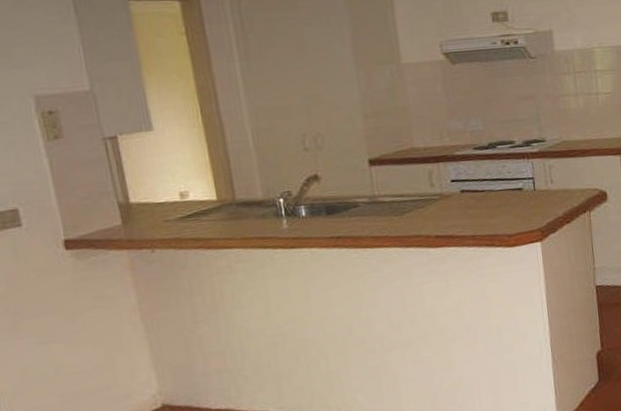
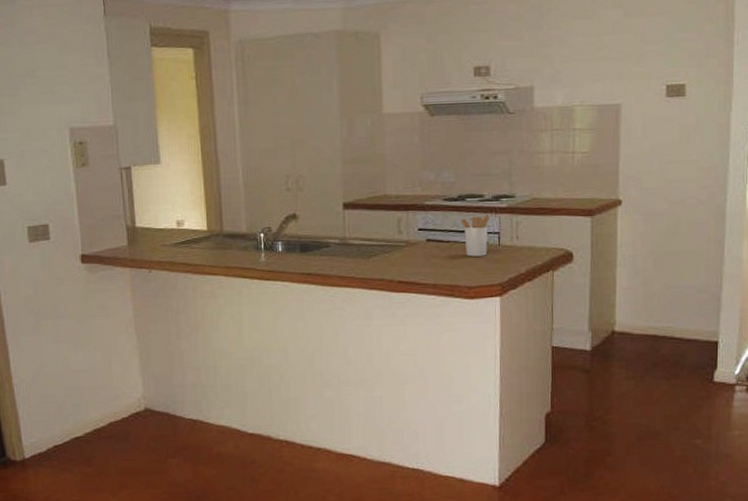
utensil holder: none [493,158,524,205] -> present [460,212,489,257]

